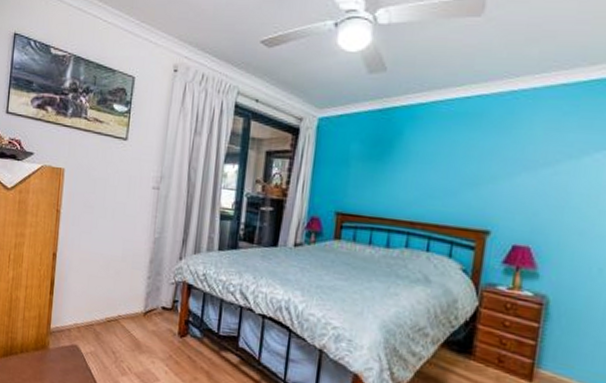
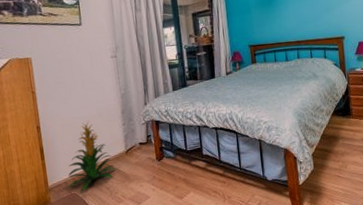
indoor plant: none [71,262,128,347] -> present [68,121,116,191]

